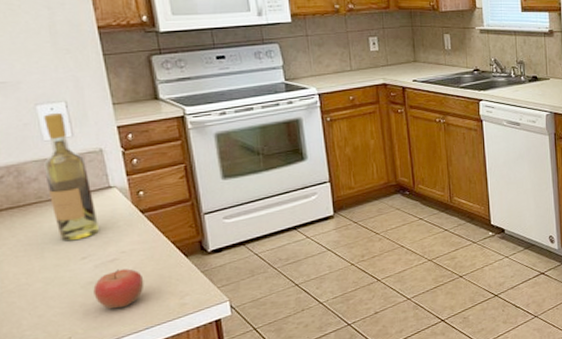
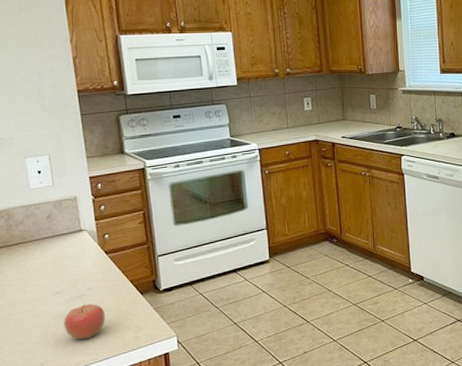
bottle: present [42,112,100,241] -> none [28,164,72,278]

